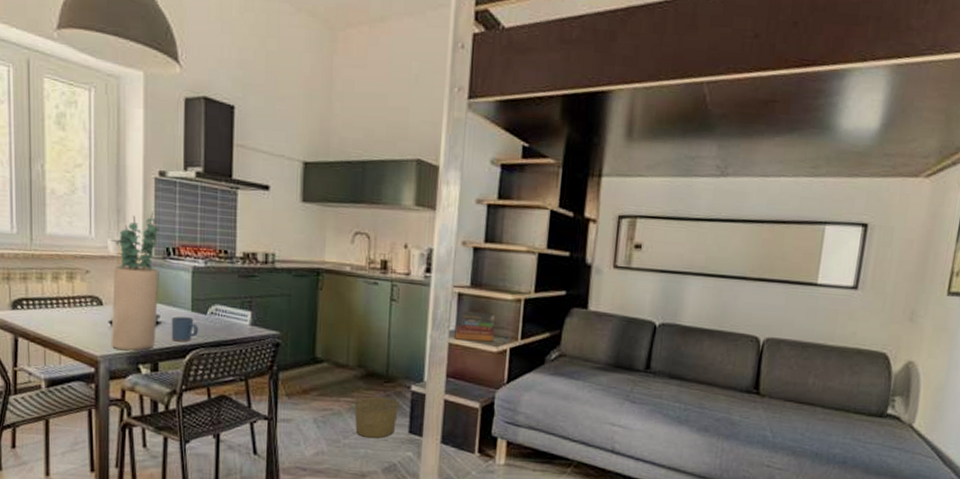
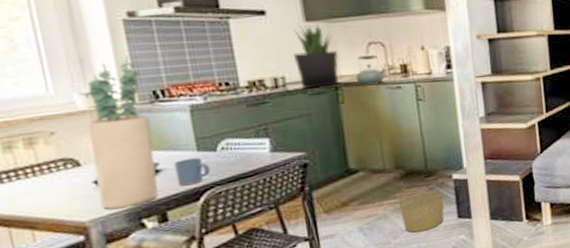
planter: none [285,202,325,271] -> present [292,23,339,90]
kettle: none [337,245,369,276] -> present [355,55,388,85]
books: present [454,311,495,342] -> none [485,94,522,124]

